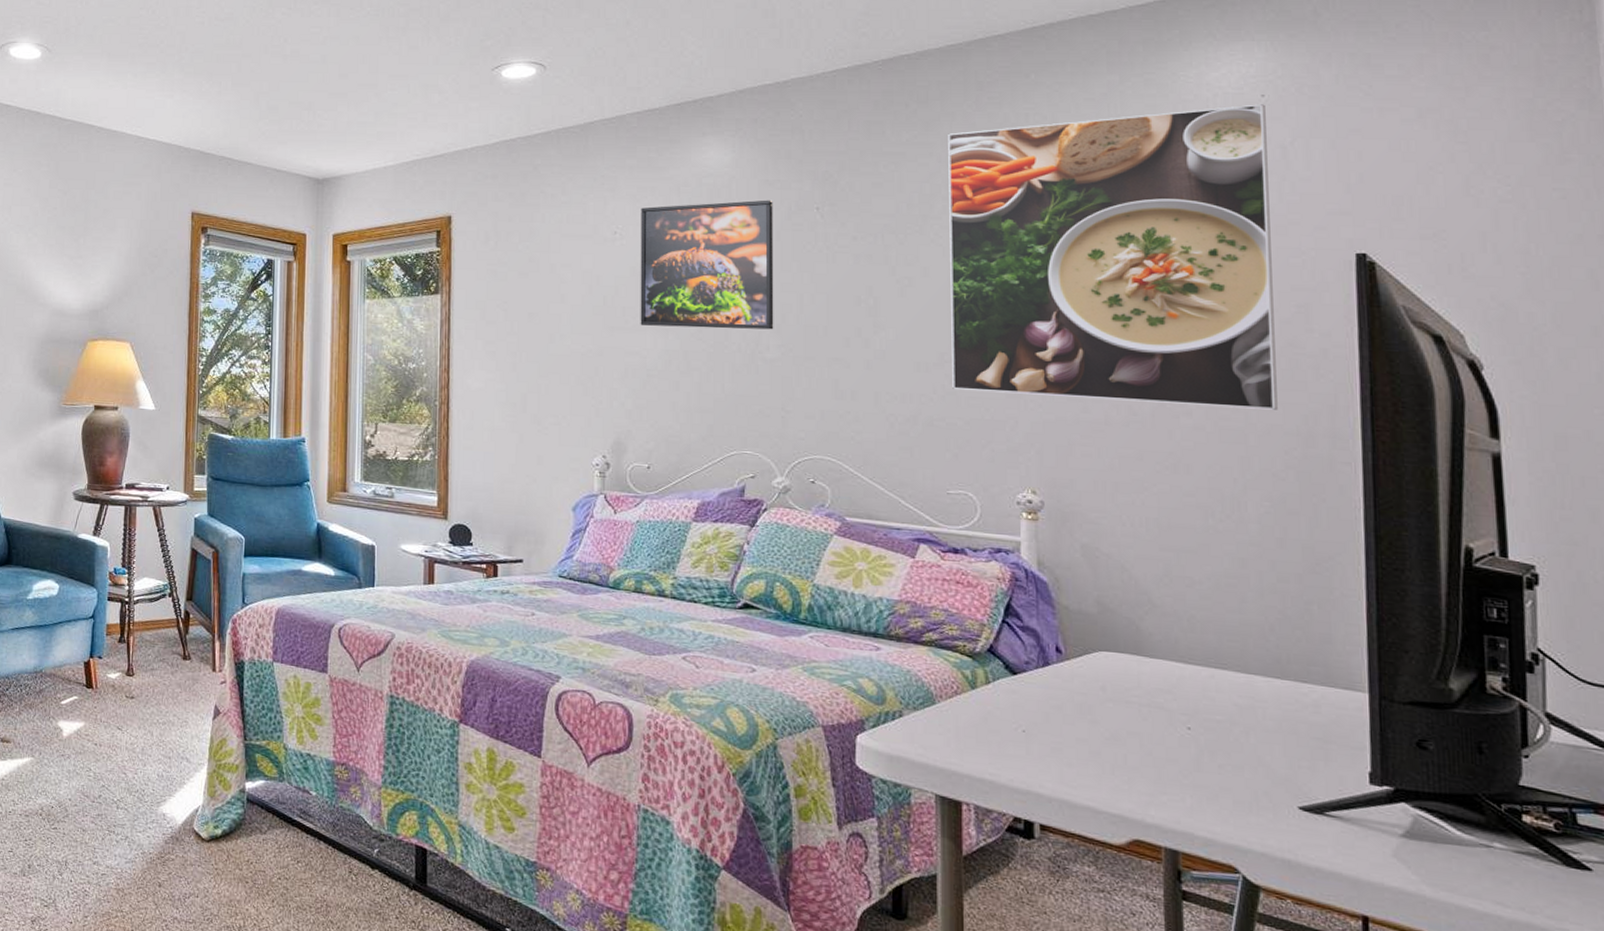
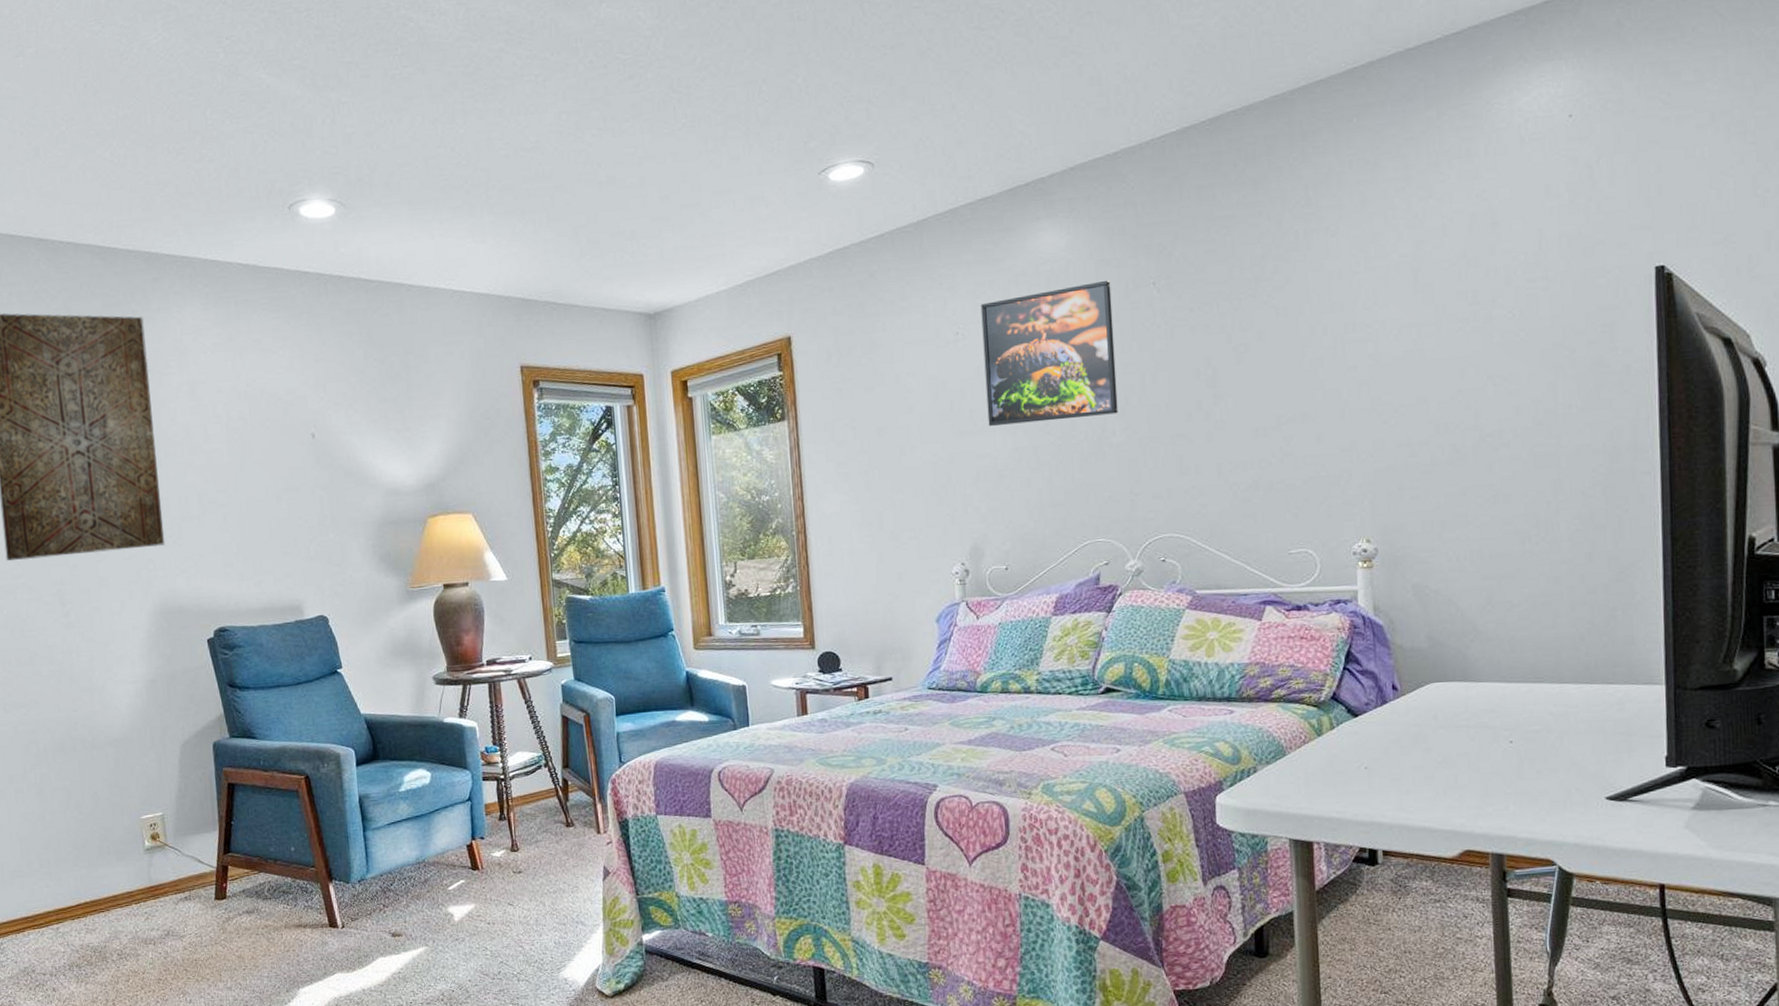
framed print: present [948,104,1278,410] -> none [1276,124,1586,450]

